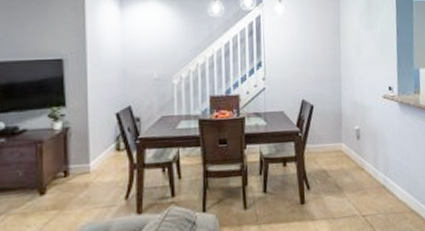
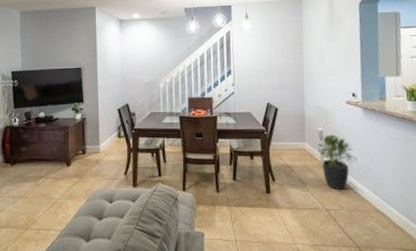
potted plant: none [354,132,394,193] -> present [317,134,358,190]

